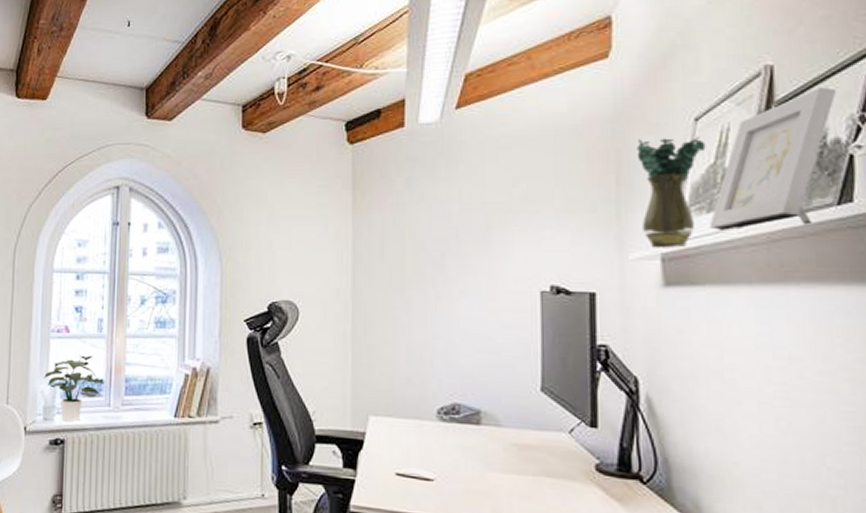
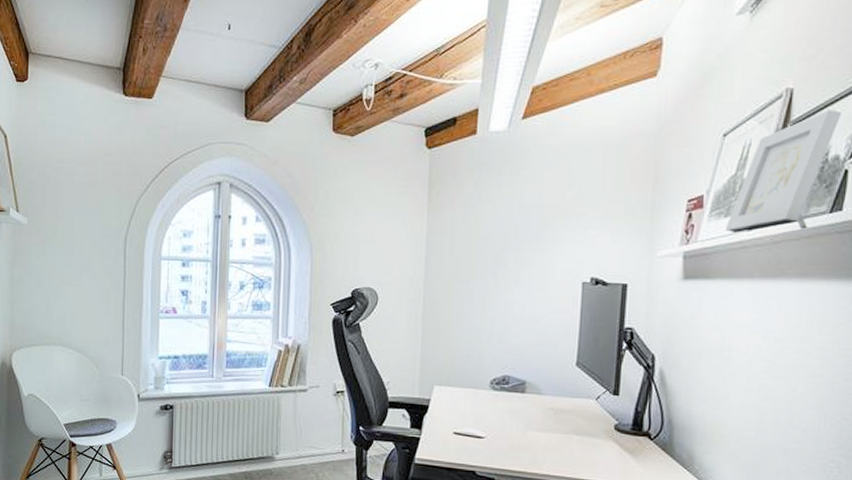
potted plant: present [44,355,104,422] -> none [154,333,208,390]
vase: present [636,137,706,248] -> none [671,151,730,247]

